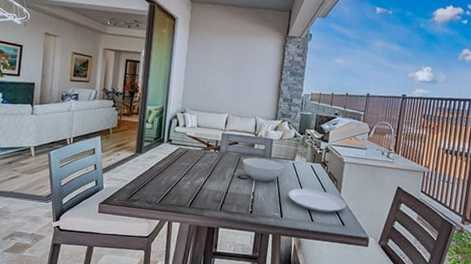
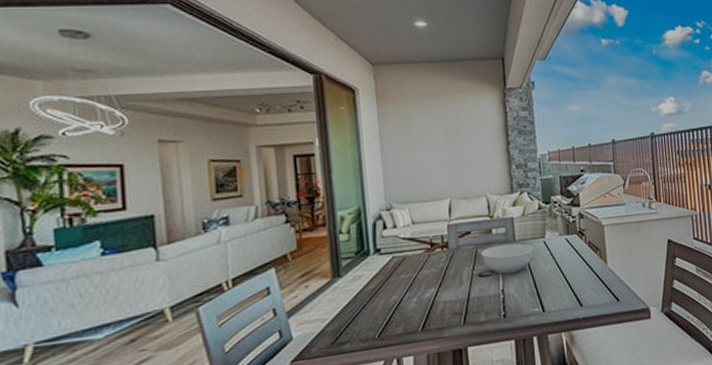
plate: present [288,188,347,213] -> none [545,266,617,294]

